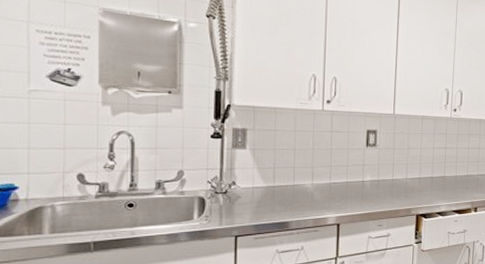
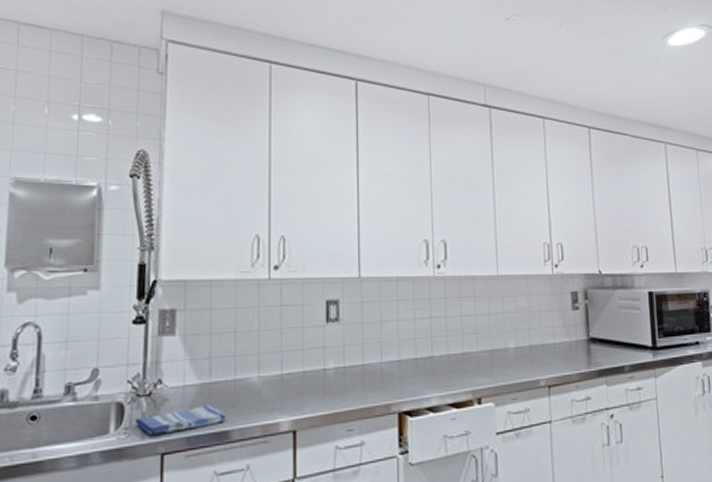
dish towel: none [214,202,287,223] -> present [135,404,227,437]

